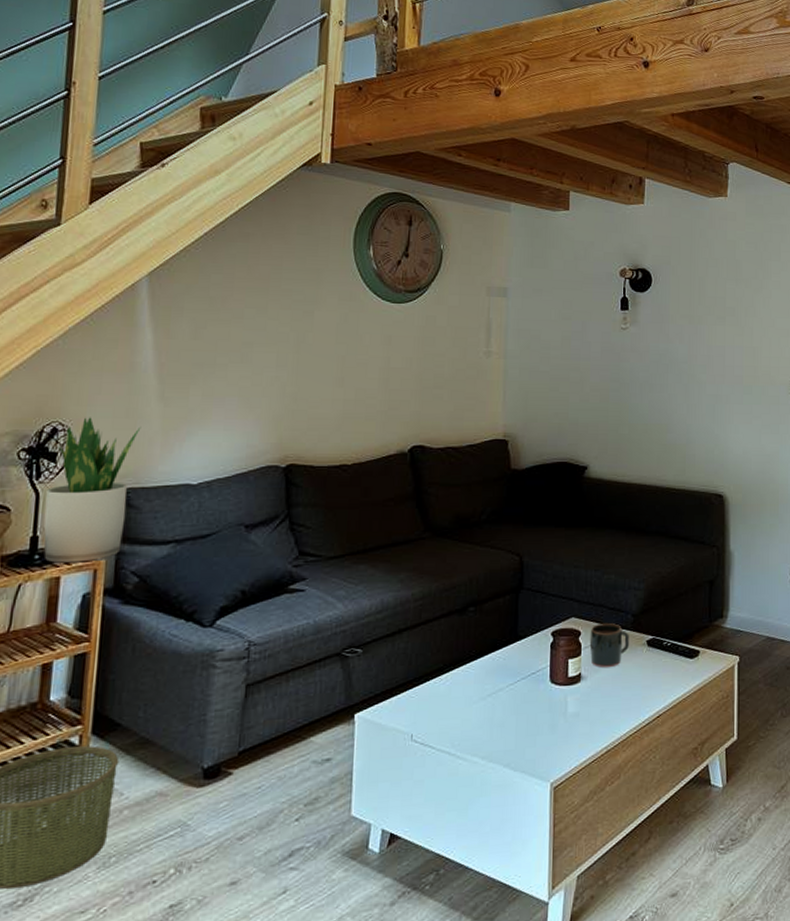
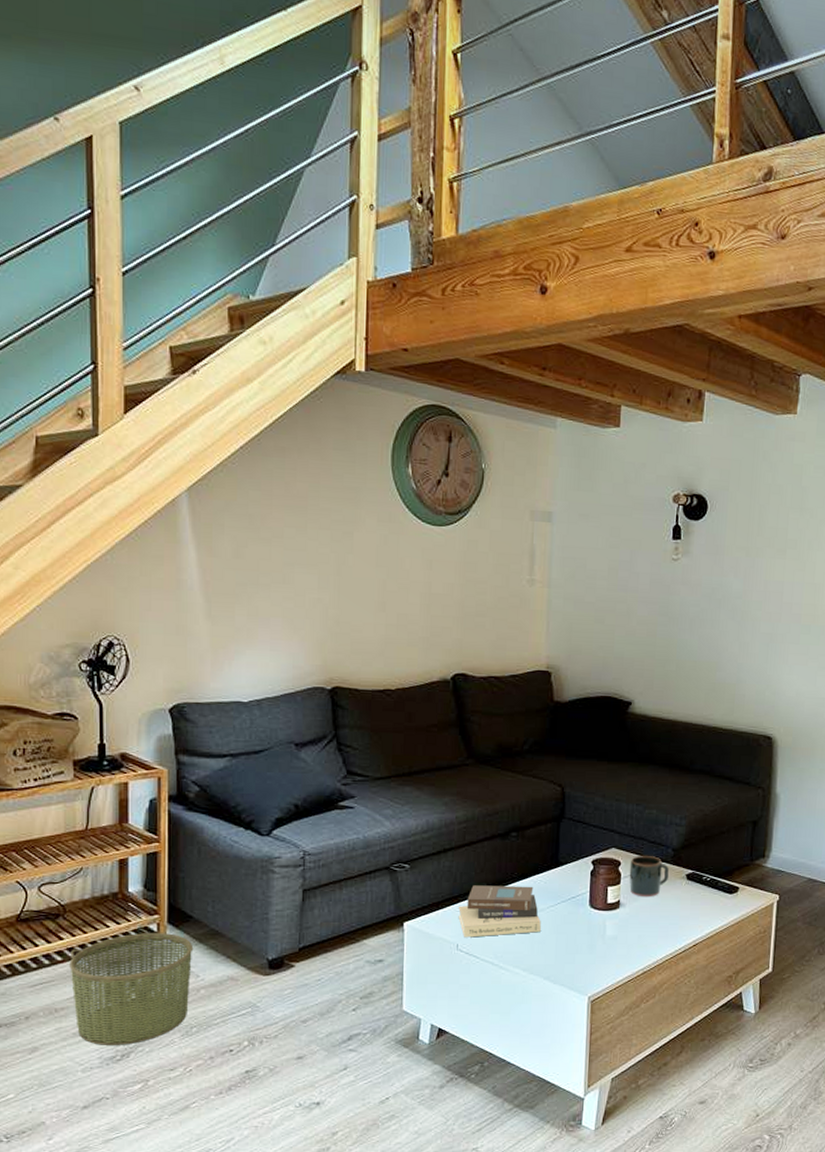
planter: present [43,417,141,563] -> none [109,632,192,770]
books: none [413,664,500,726] -> present [458,885,541,938]

